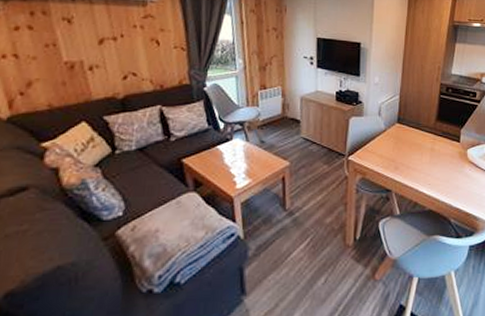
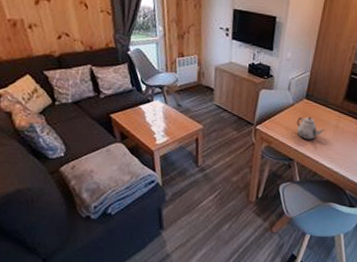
teapot: none [390,142,420,166] -> present [296,117,324,140]

